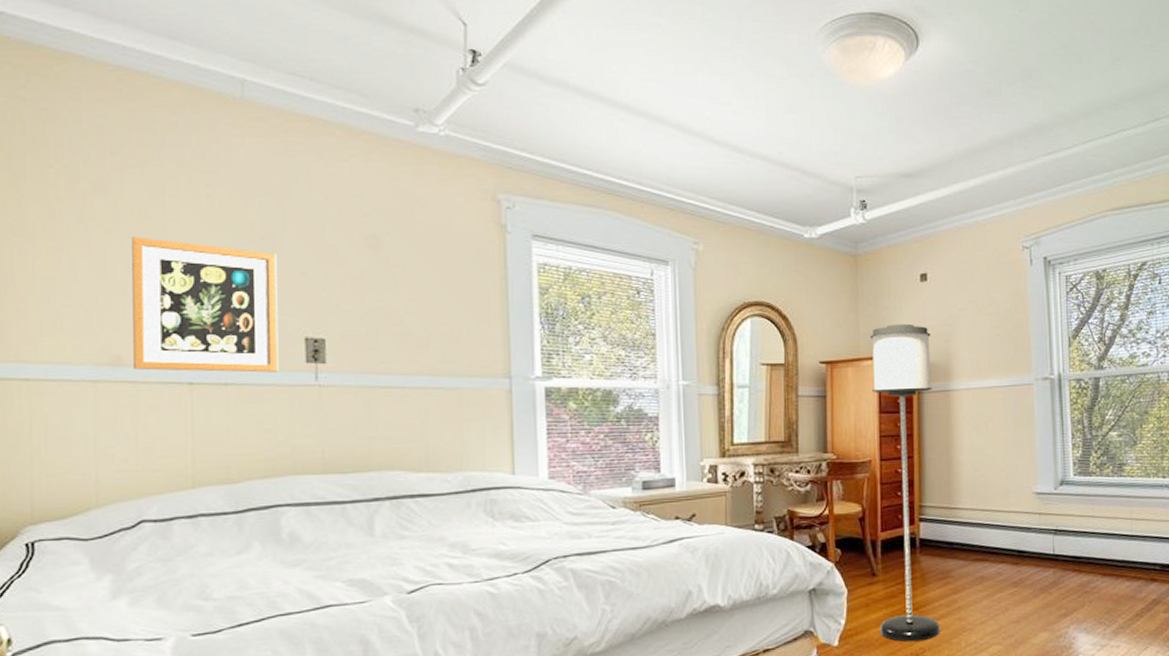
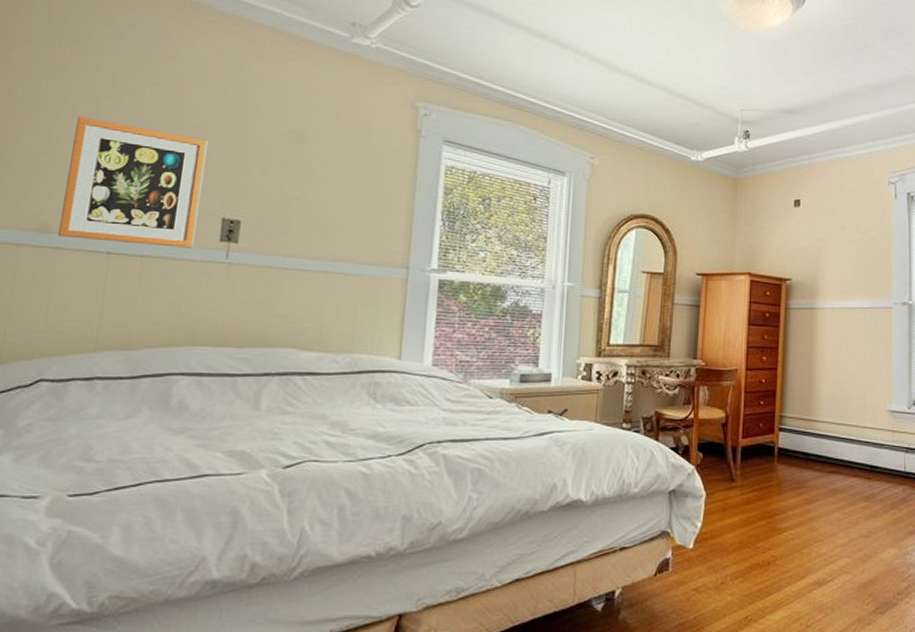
floor lamp: present [870,323,940,642] -> none [734,243,801,550]

